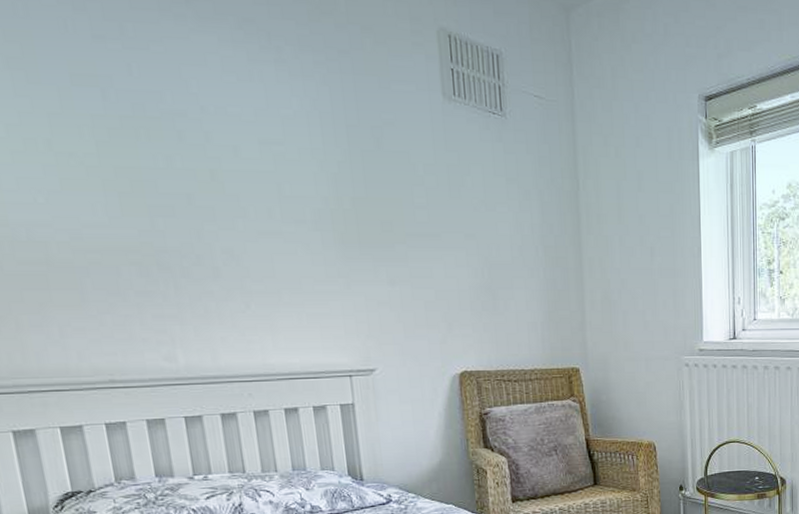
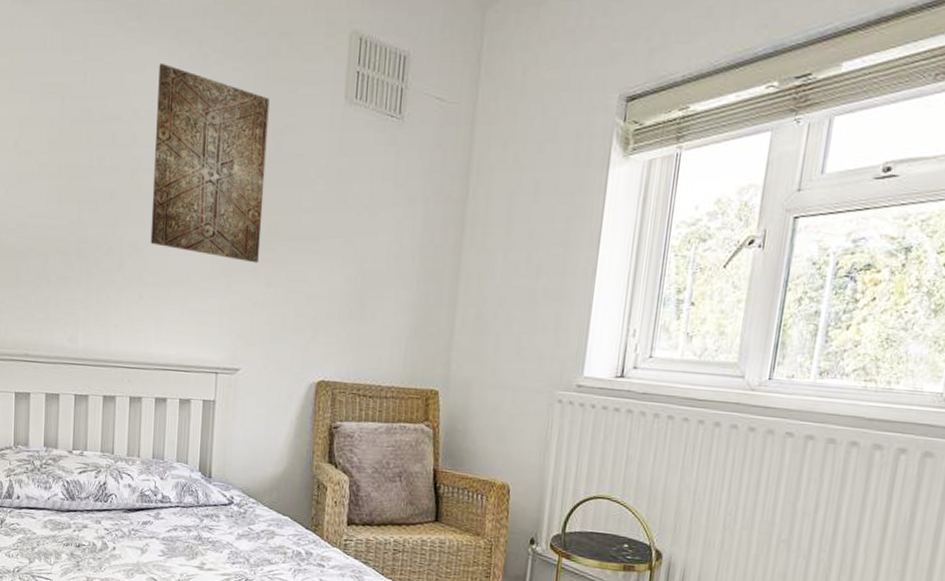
wall art: none [223,55,377,263] -> present [150,64,270,263]

